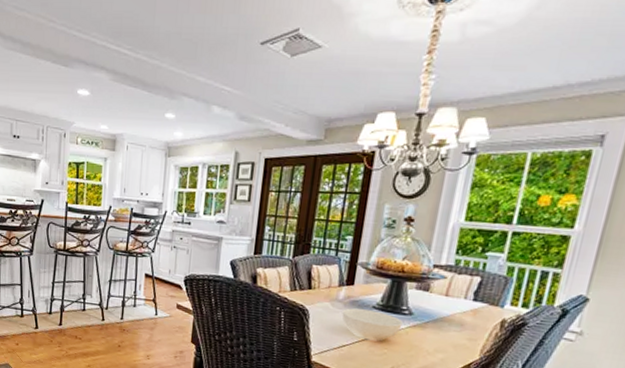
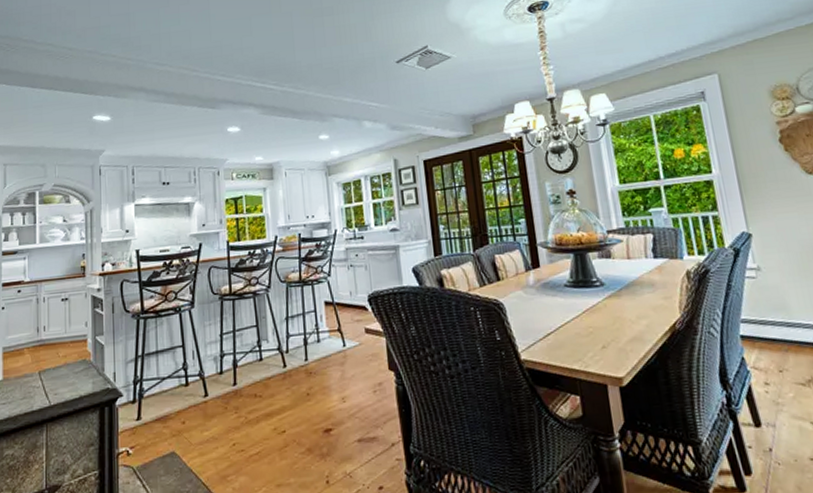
bowl: present [342,308,403,342] -> none [536,289,598,323]

